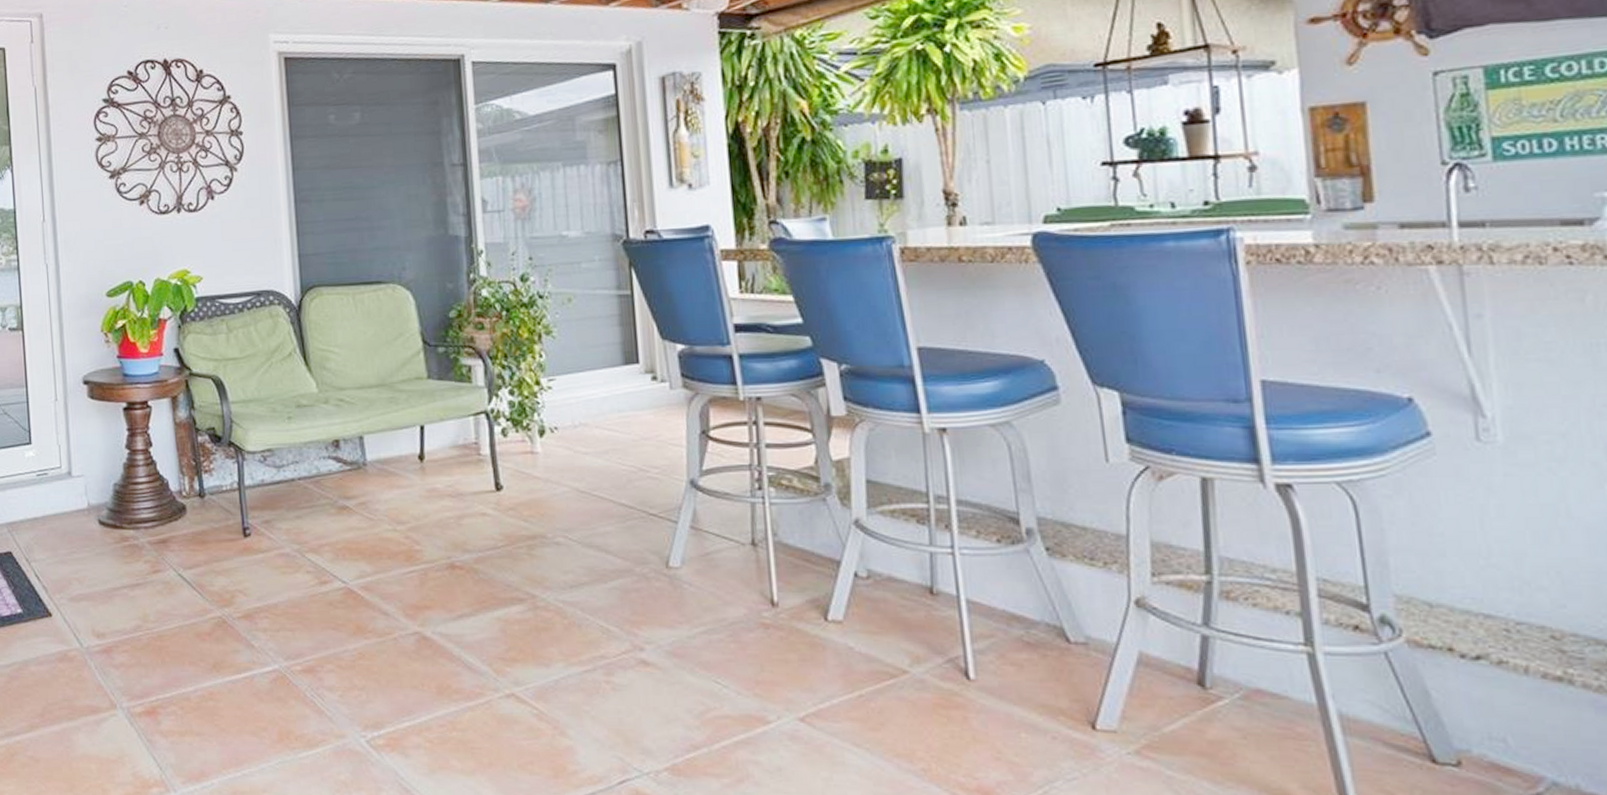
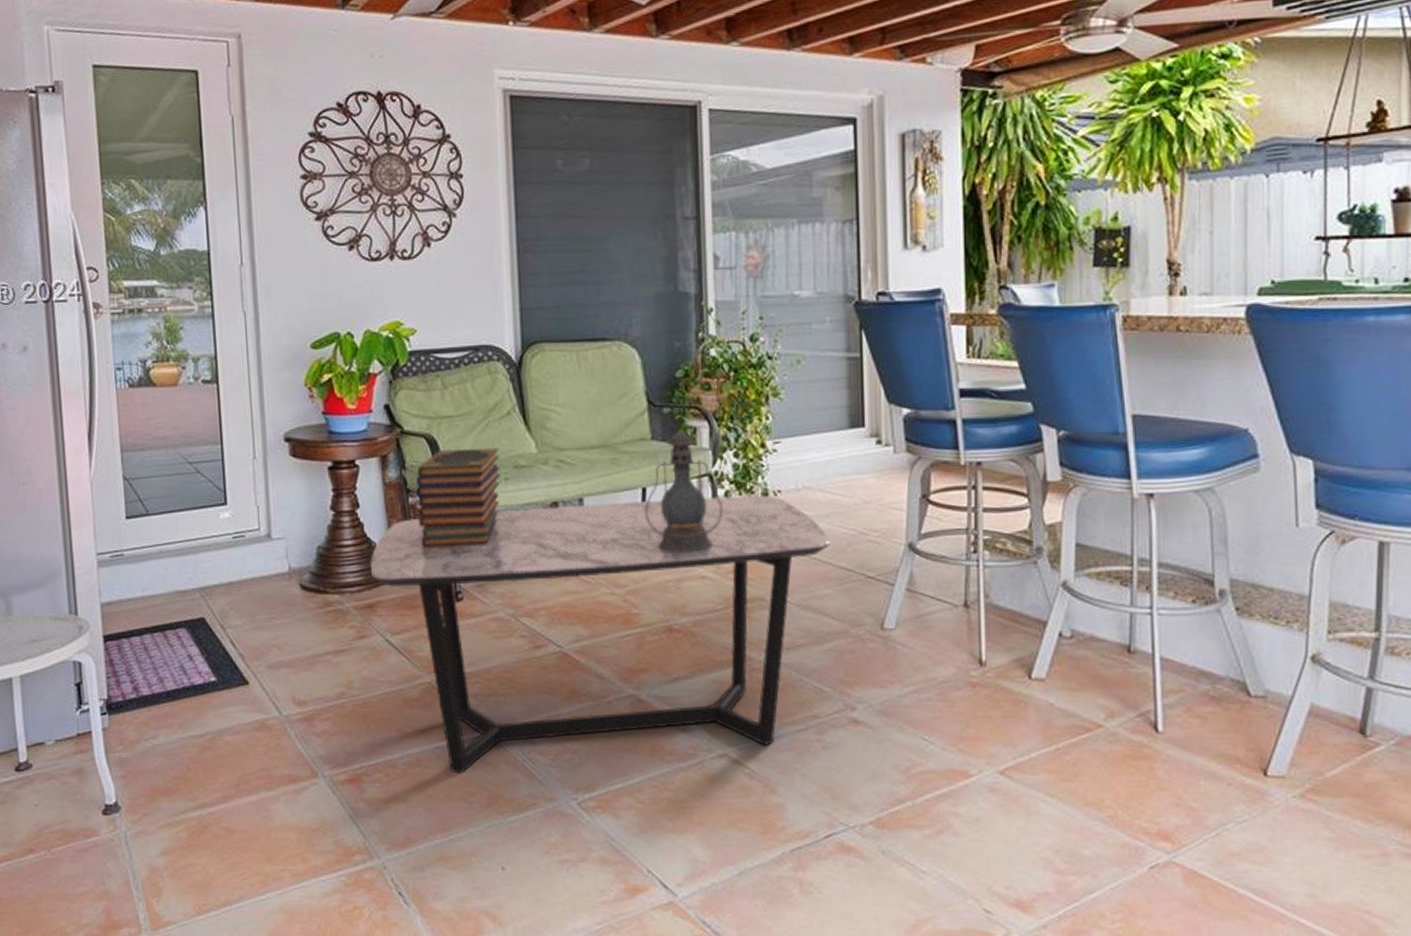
coffee table: none [163,432,610,708] -> present [371,495,830,774]
book stack: none [204,388,284,484] -> present [415,447,501,547]
lantern: none [423,369,500,490] -> present [645,430,723,554]

